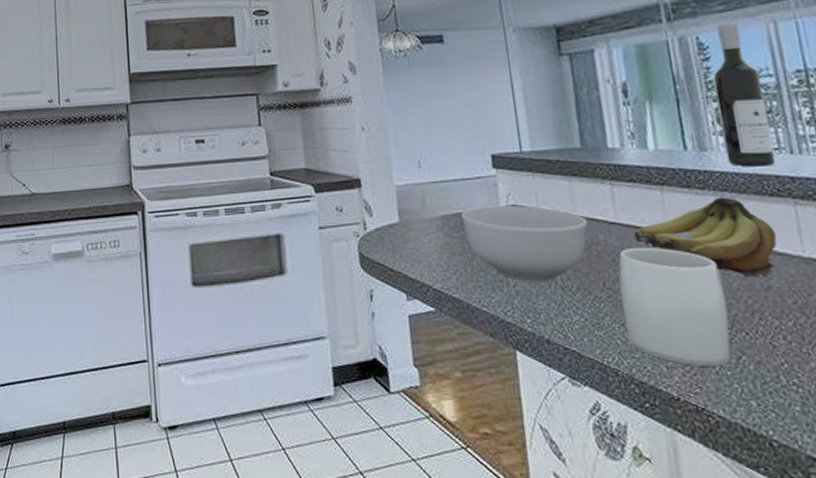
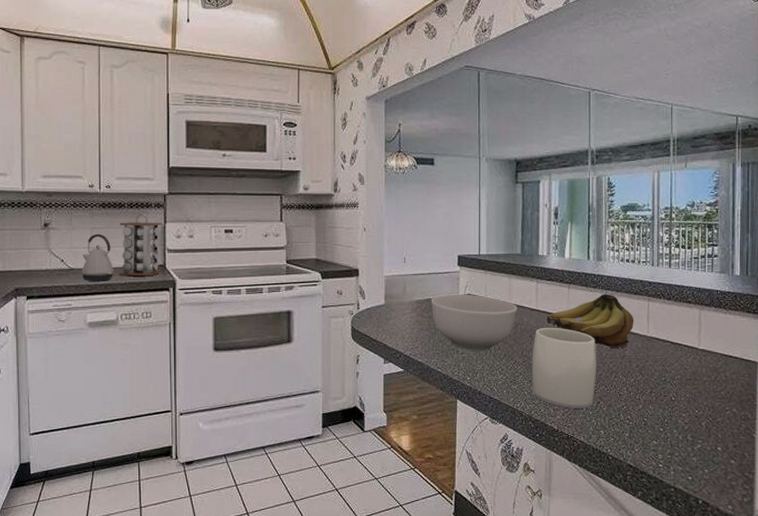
kettle: none [43,152,78,207] -> present [81,233,114,281]
spice rack: none [81,127,128,200] -> present [119,213,162,277]
bottle: present [713,23,776,167] -> none [614,170,643,274]

